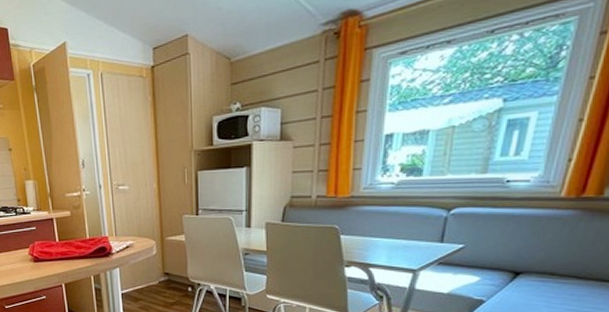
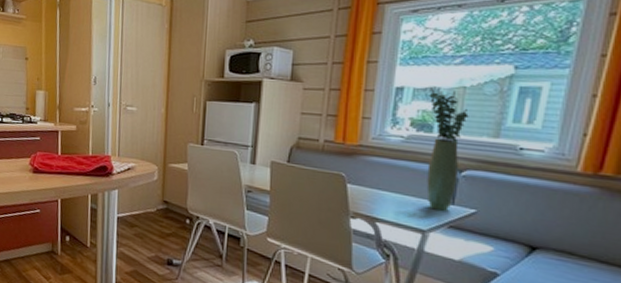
vase: none [417,131,458,251] -> present [426,87,469,213]

